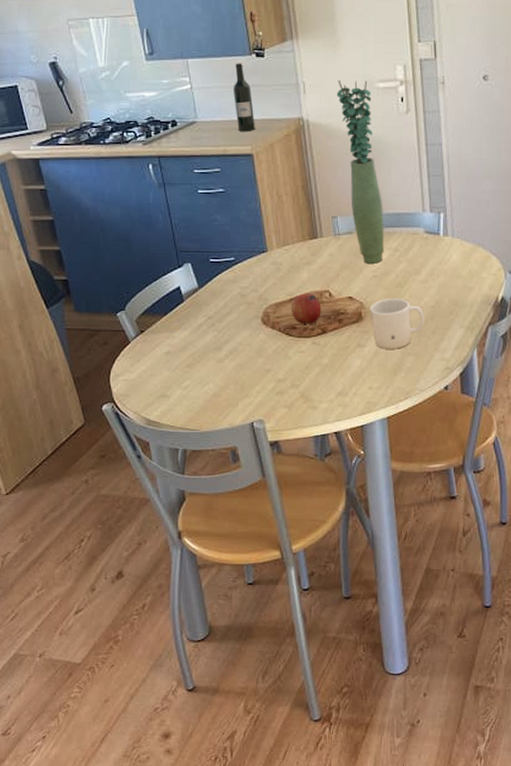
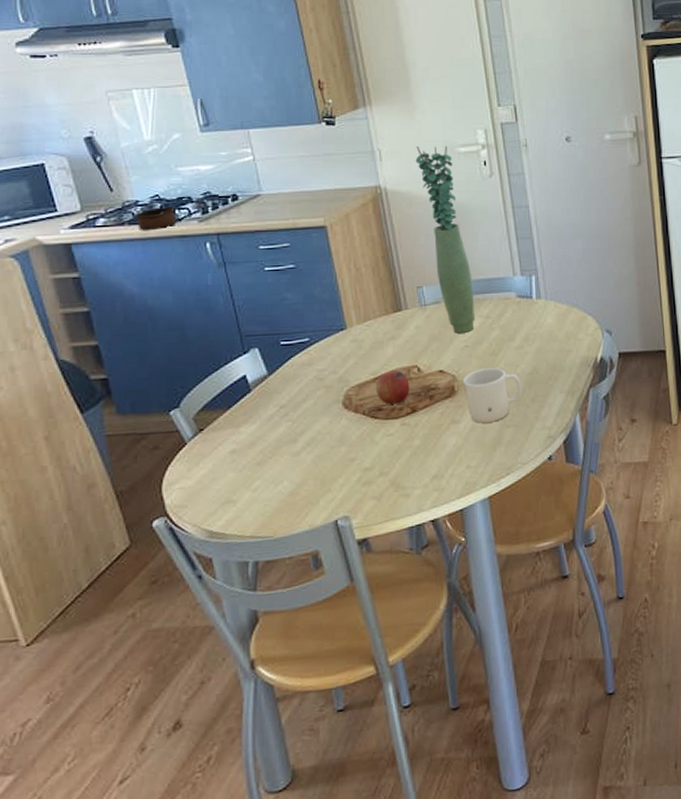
cooking pot: none [90,128,124,151] -> present [134,206,176,231]
wine bottle: present [232,63,256,132] -> none [301,132,329,204]

